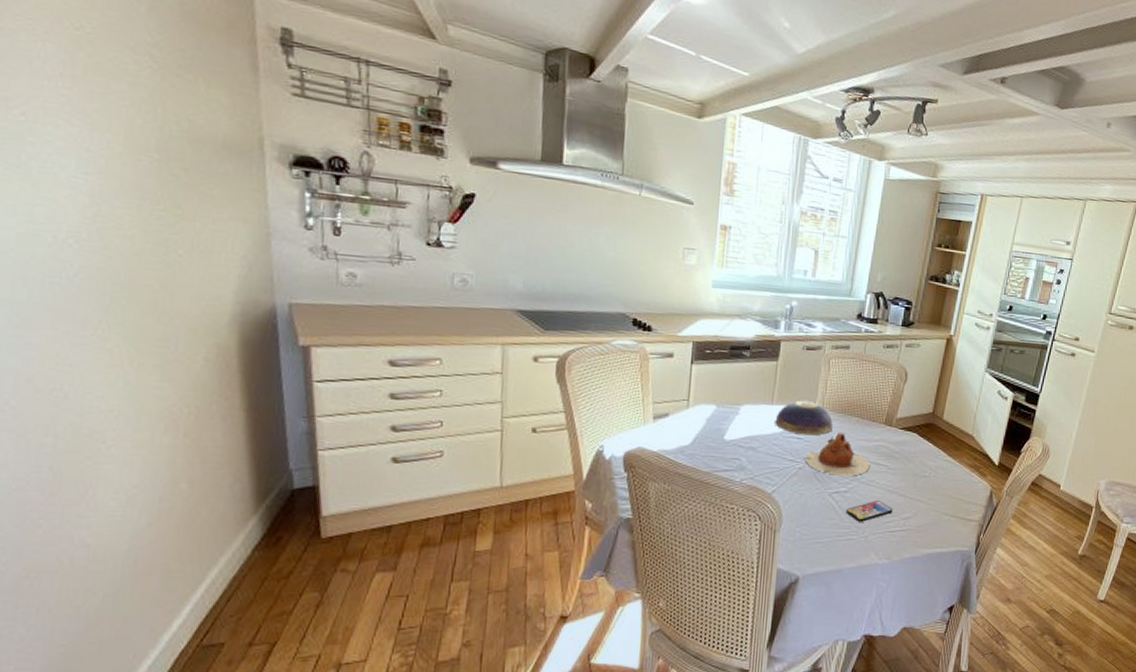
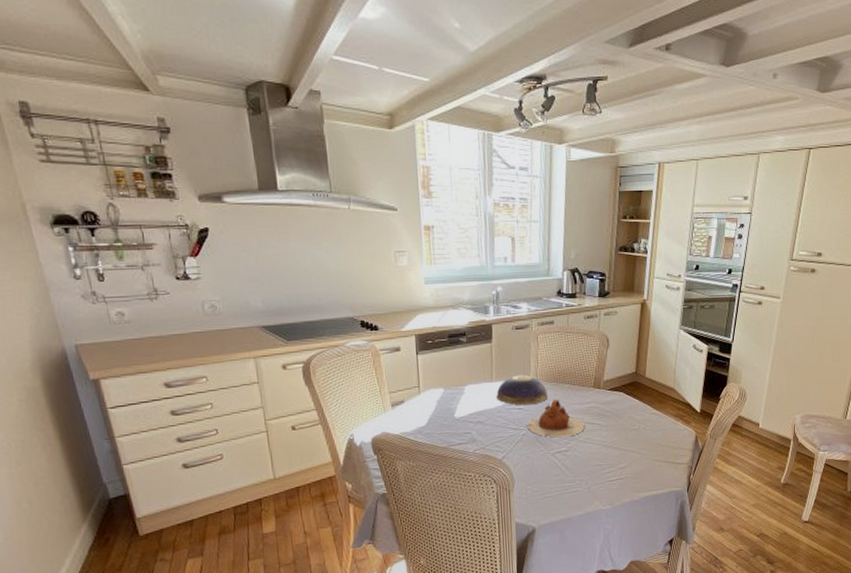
smartphone: present [845,500,893,522] -> none [568,455,610,476]

